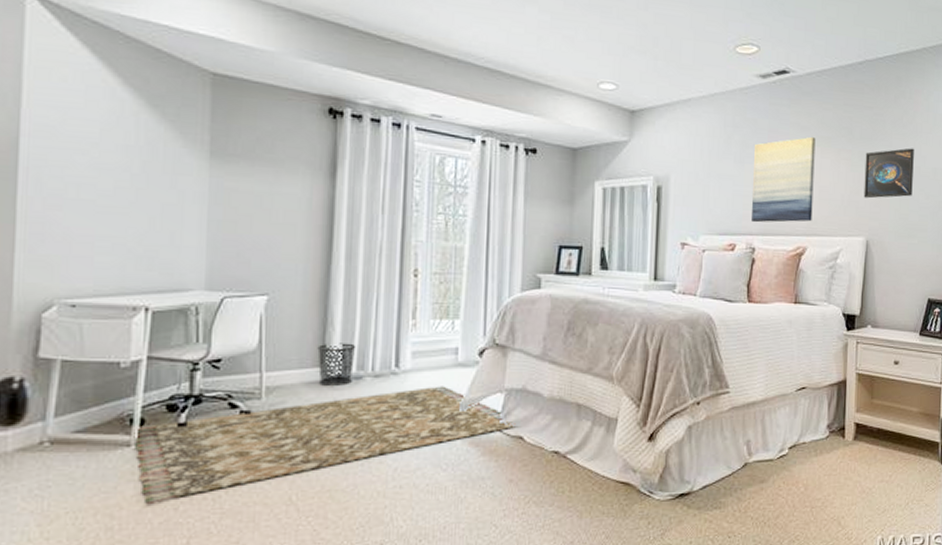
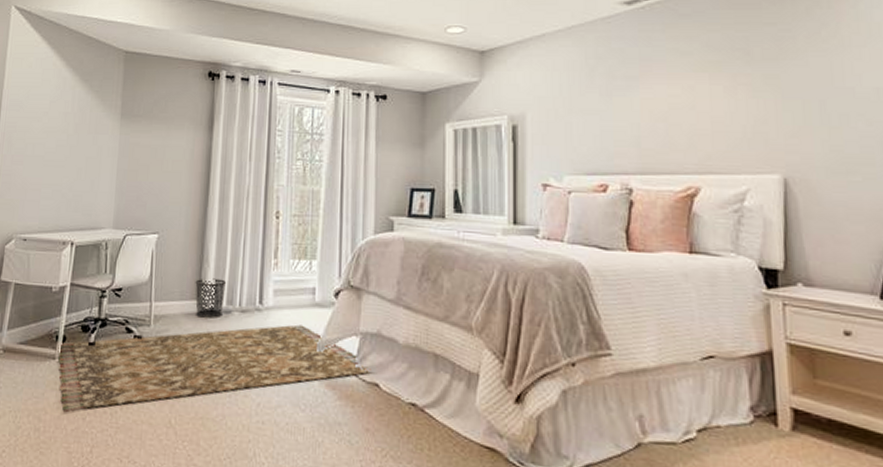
wall art: present [752,136,816,223] -> none [624,62,705,161]
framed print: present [863,148,914,199] -> none [771,65,846,129]

